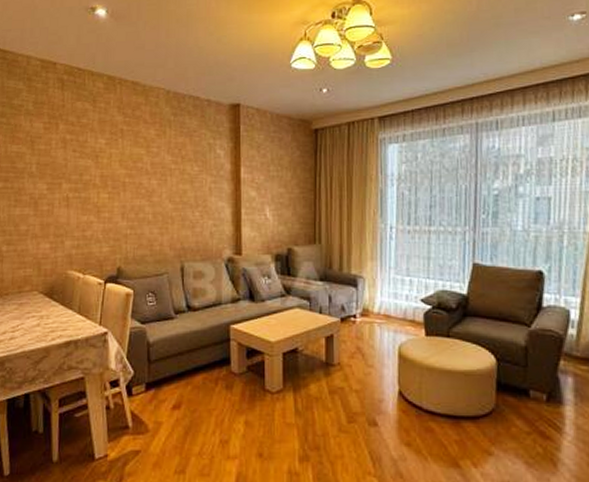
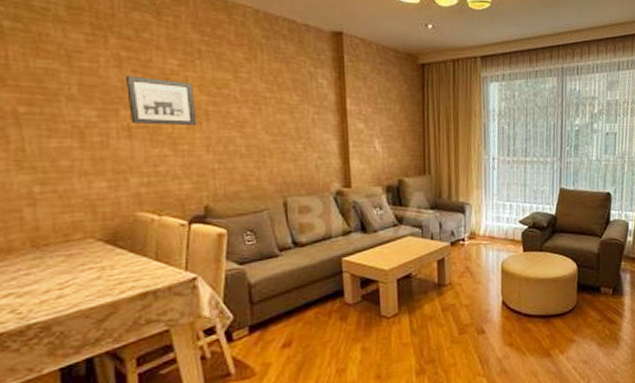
wall art: none [67,155,117,197] -> present [125,76,197,126]

